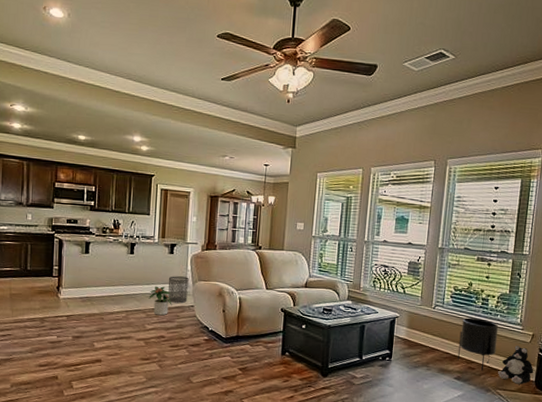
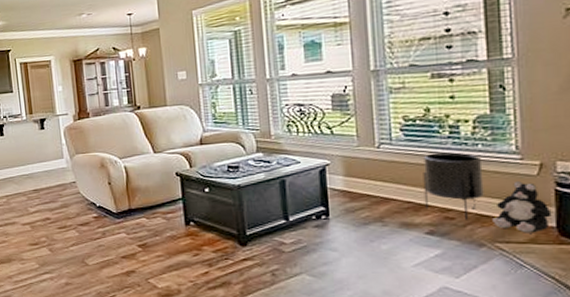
potted plant: present [148,286,172,316] -> none [26,165,52,197]
waste bin: present [168,276,189,304] -> none [43,151,68,182]

